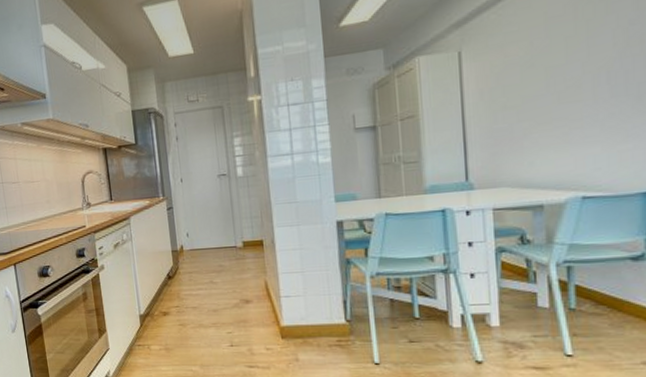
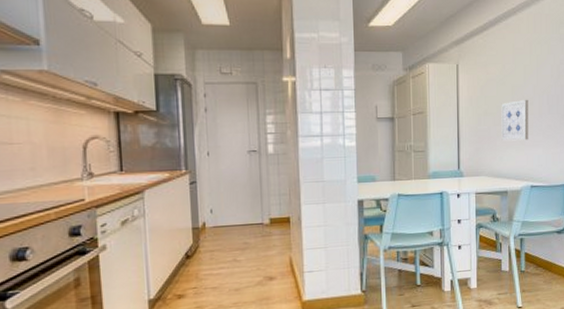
wall art: none [528,81,577,141] -> present [501,99,529,141]

